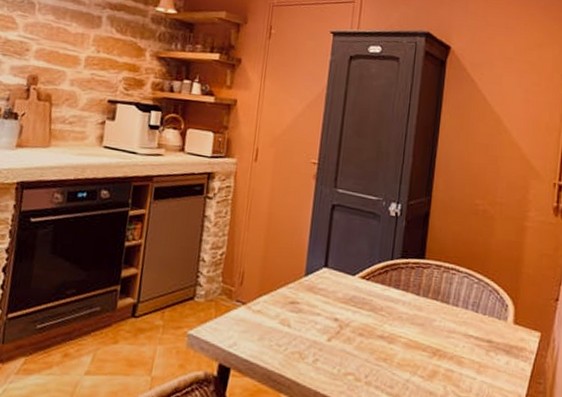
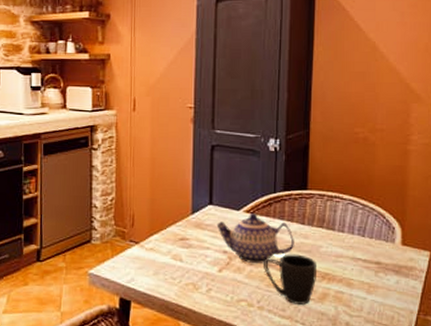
teapot: none [330,280,408,334] -> present [216,213,294,263]
mug: none [374,326,429,382] -> present [264,254,316,305]

